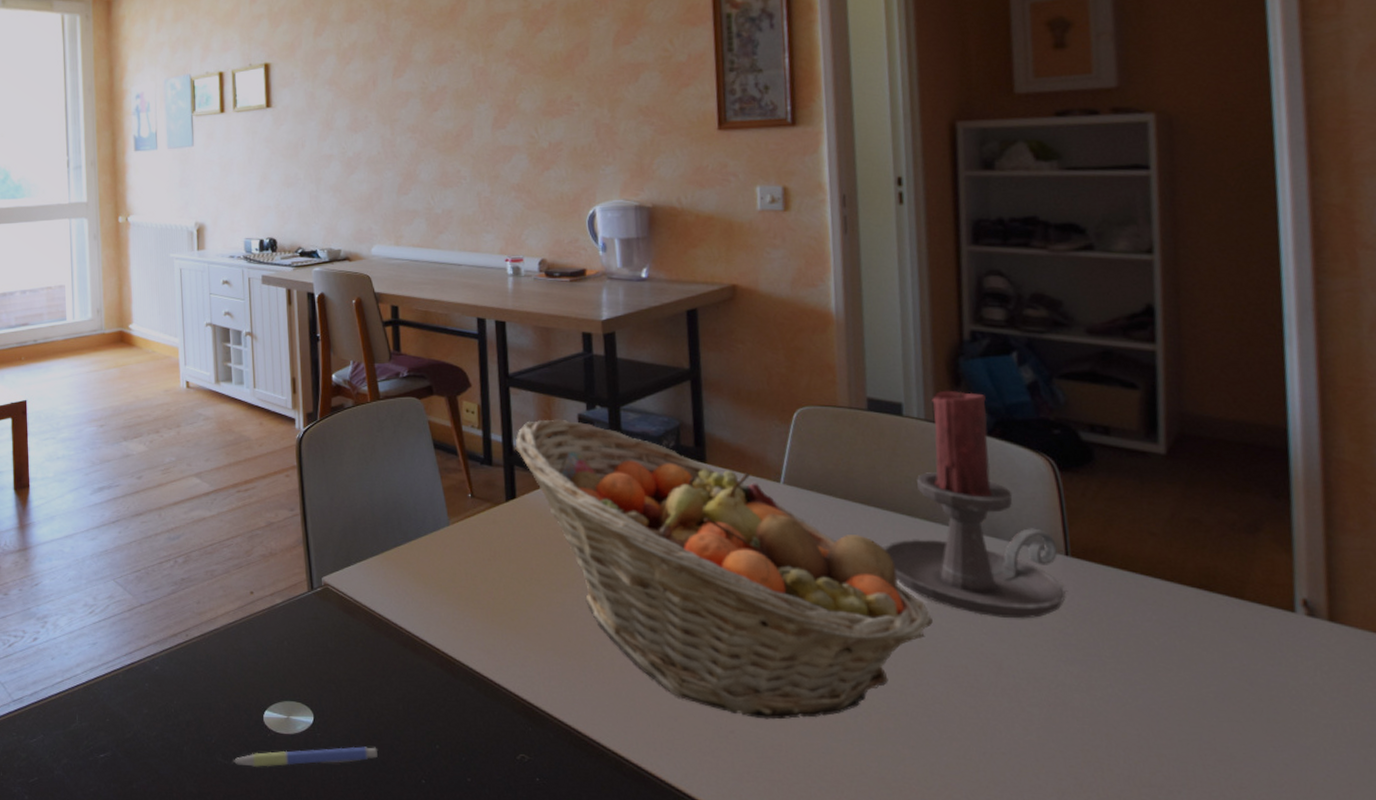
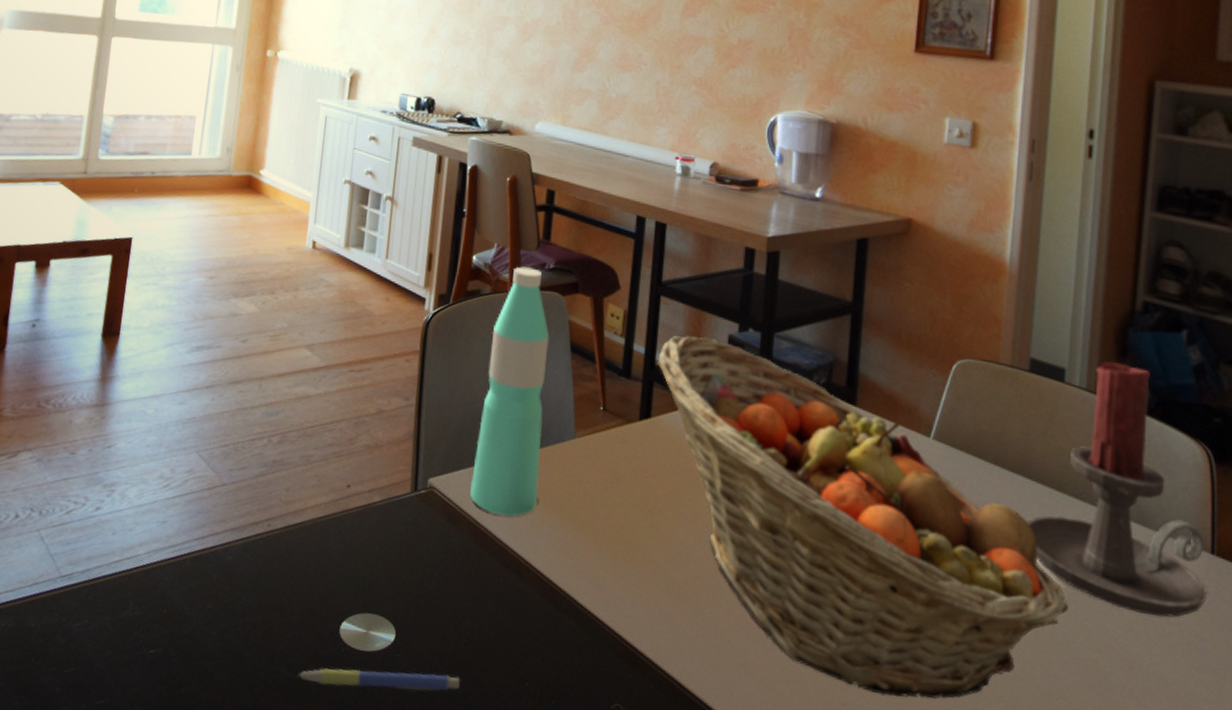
water bottle: none [360,378,424,602] -> present [469,266,550,517]

